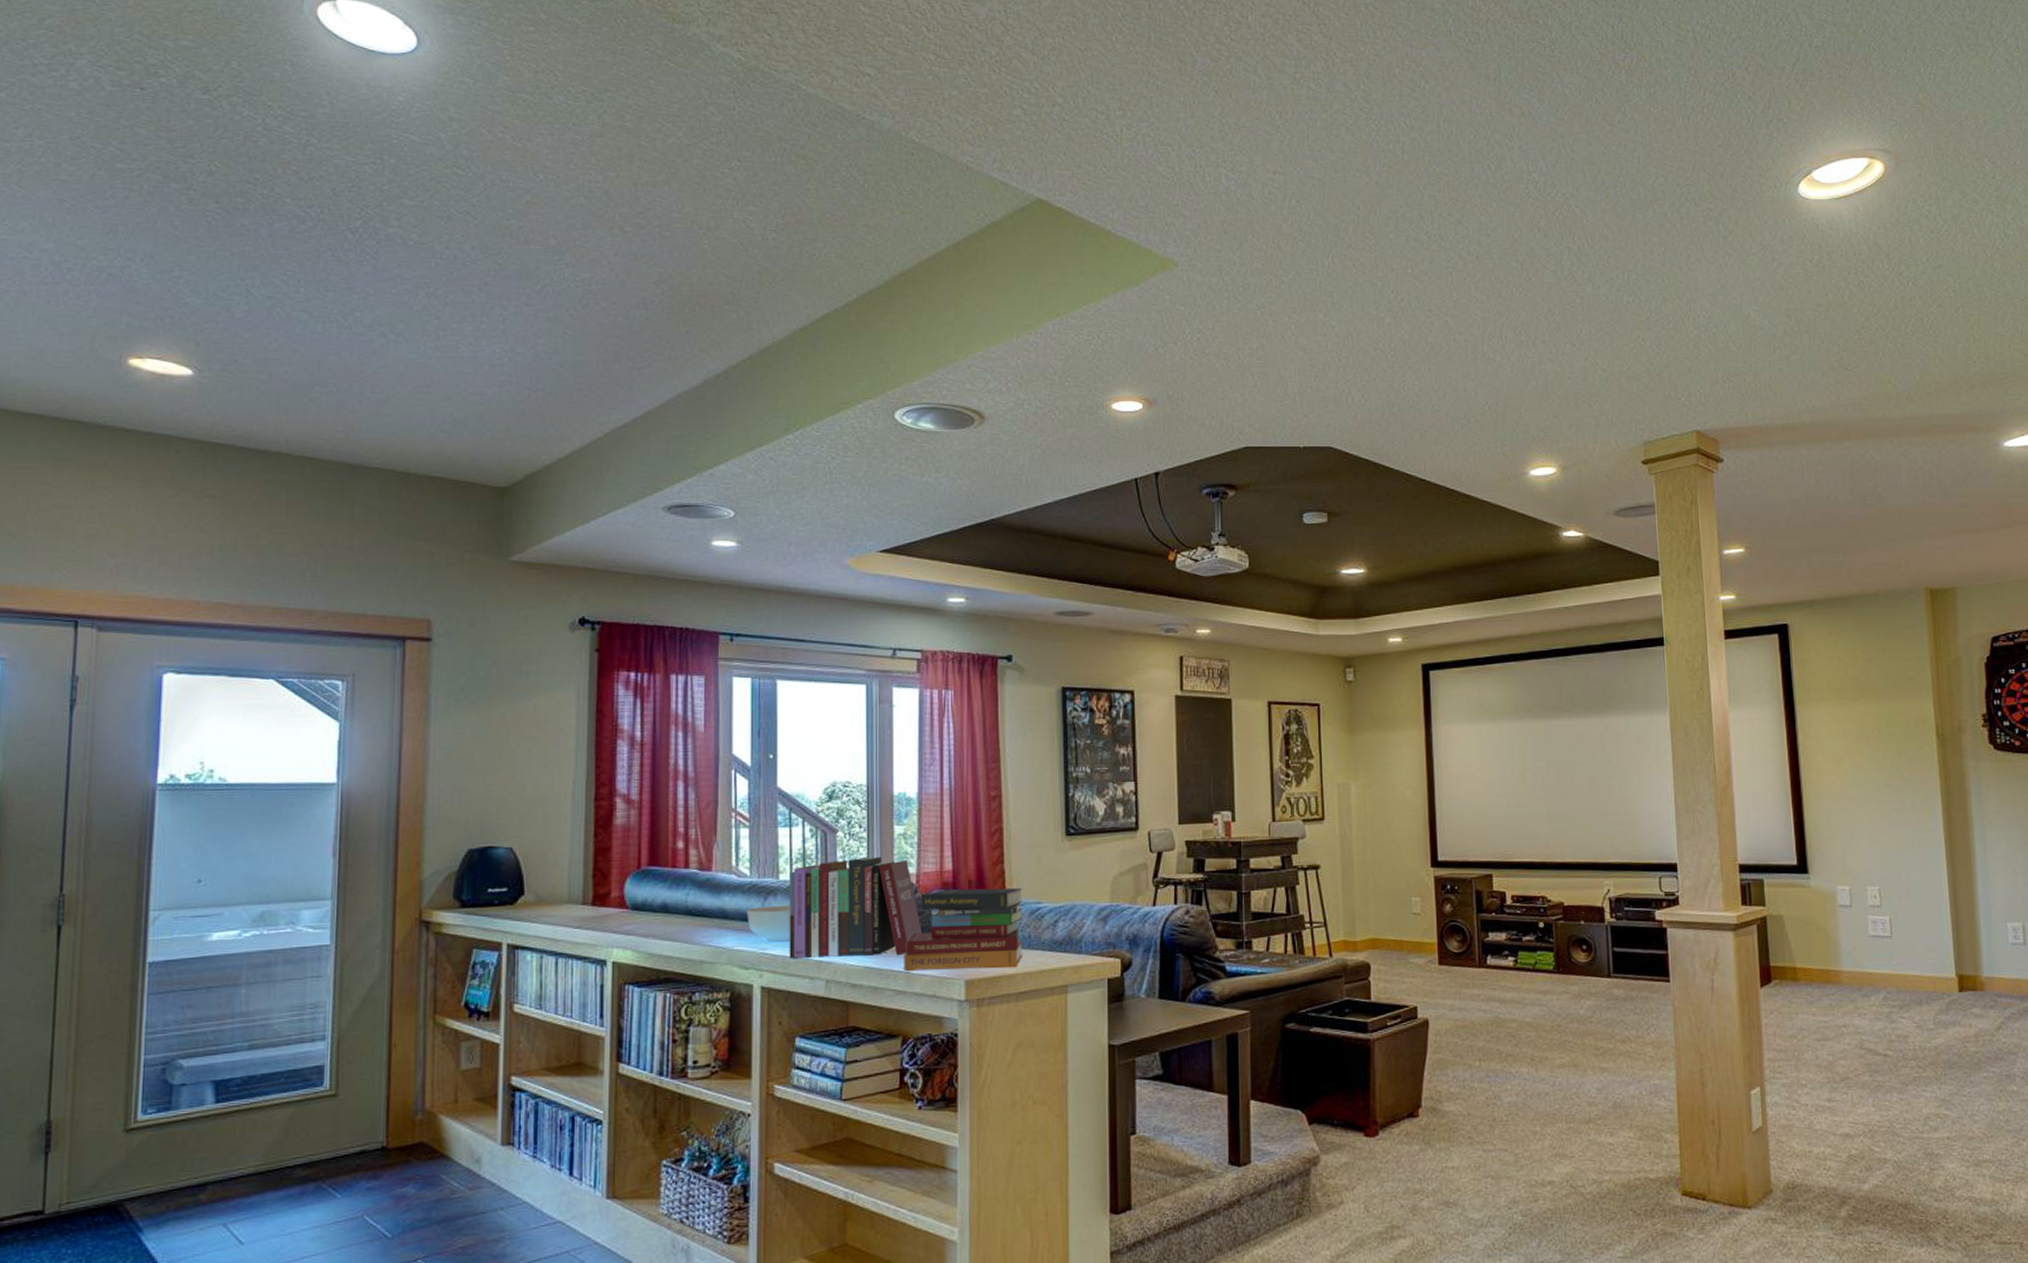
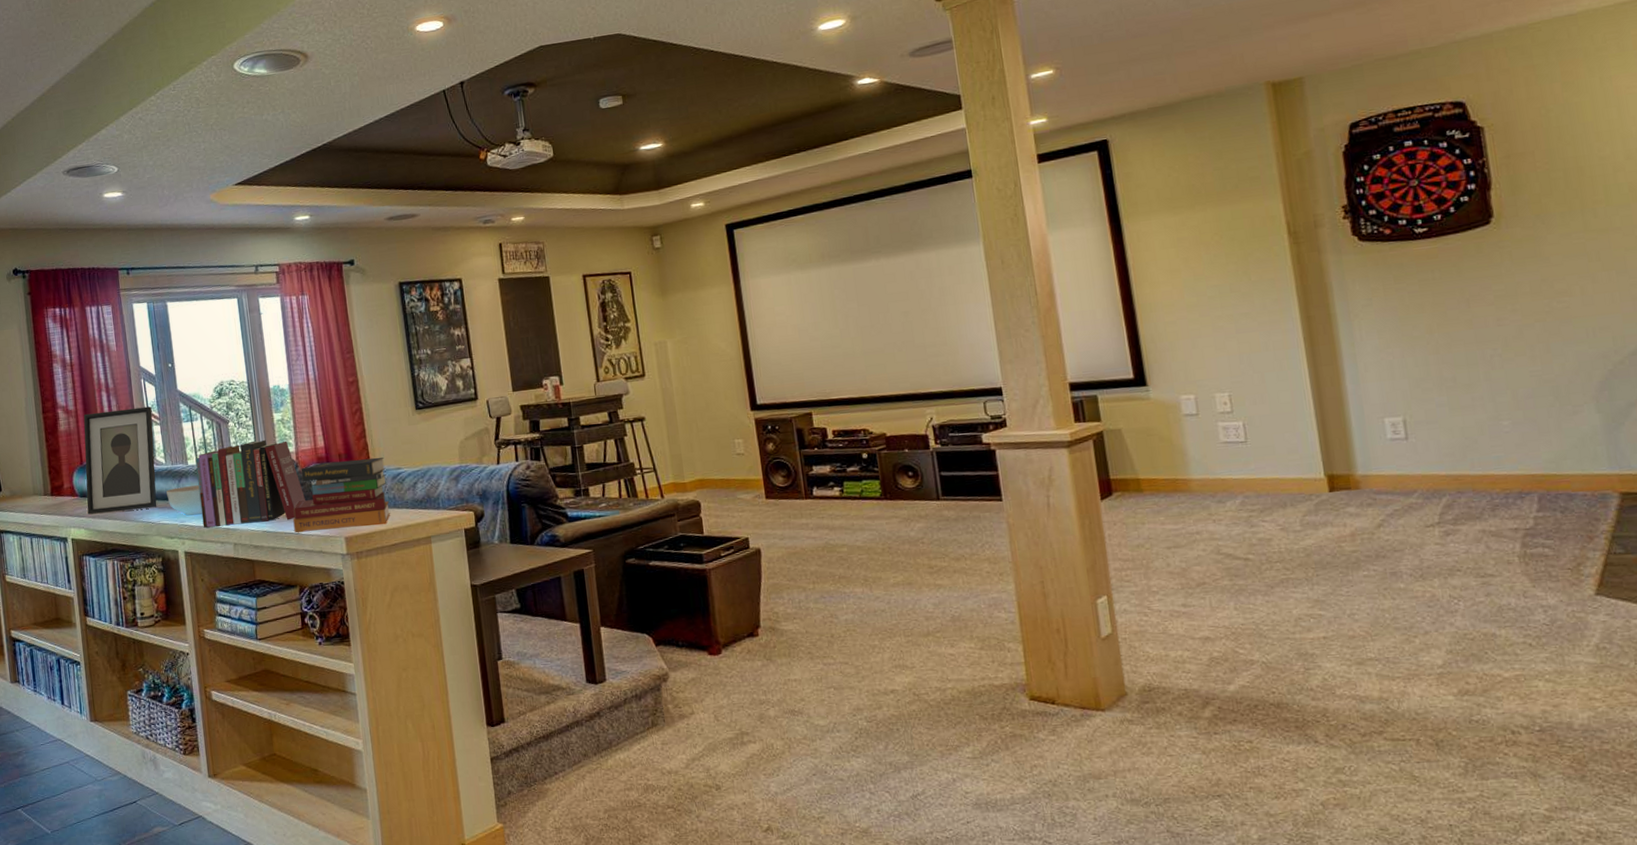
picture frame: none [639,804,742,933] -> present [83,406,157,515]

